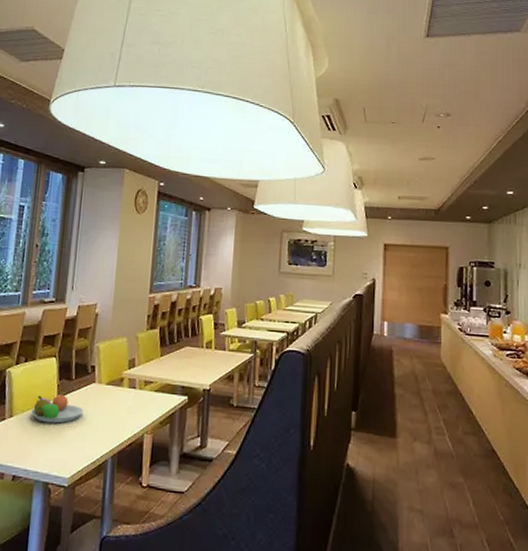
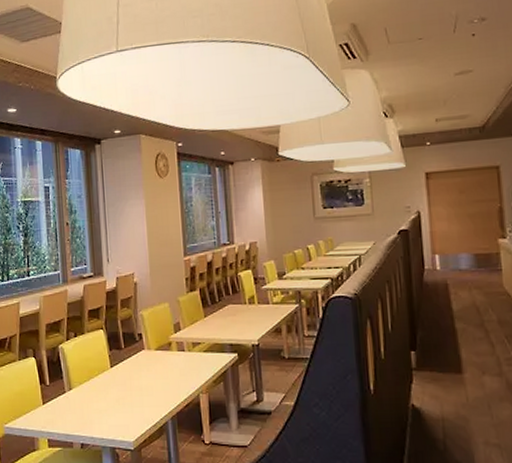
fruit bowl: present [30,393,84,424] -> none [87,363,138,392]

